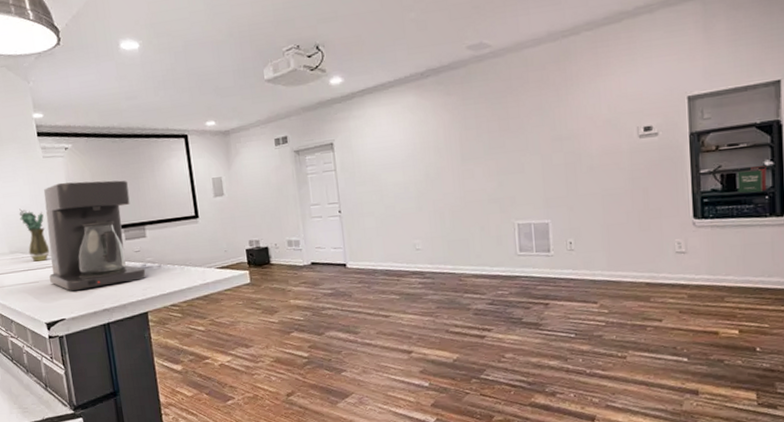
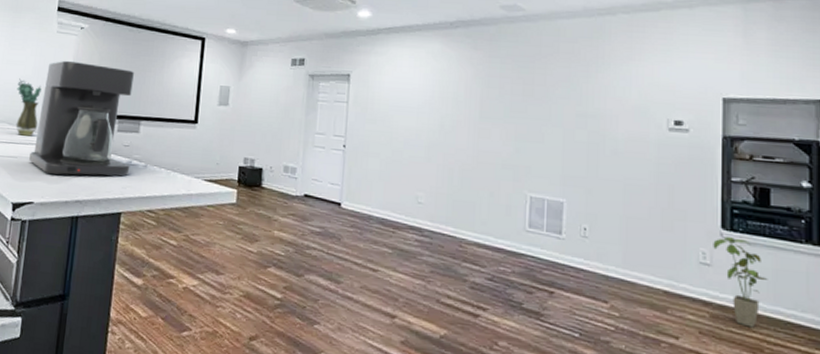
house plant: none [687,224,738,299] -> present [713,237,768,328]
books: present [737,166,767,194] -> none [771,184,804,215]

